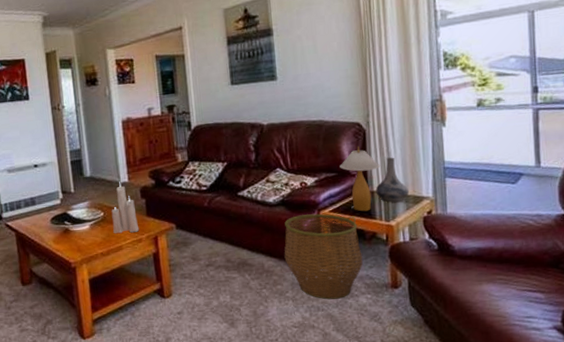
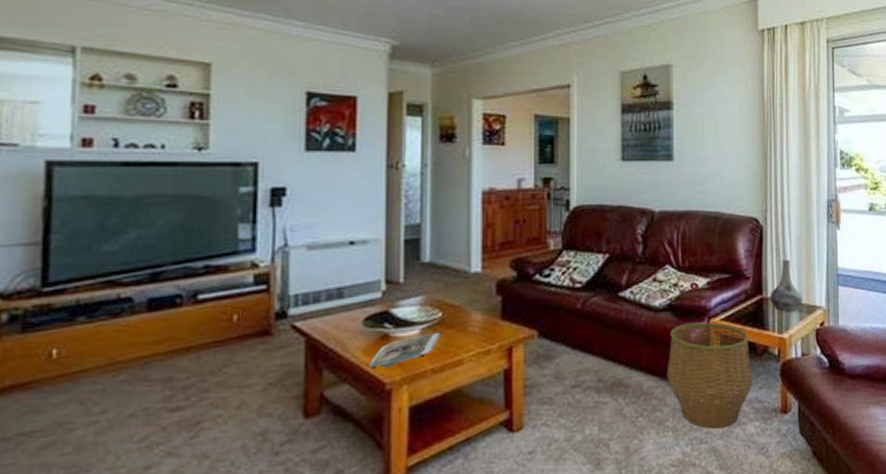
magazine: none [58,226,106,252] -> present [369,332,442,368]
candle: present [111,181,140,234] -> none [453,271,489,343]
table lamp: present [339,147,381,212] -> none [734,245,776,321]

